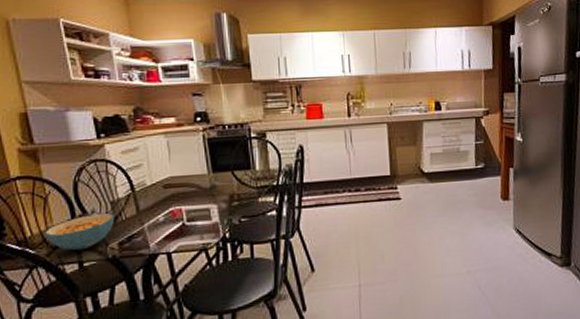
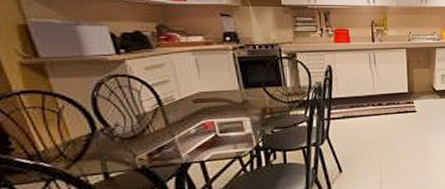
cereal bowl: present [45,213,114,251] -> none [61,127,141,163]

